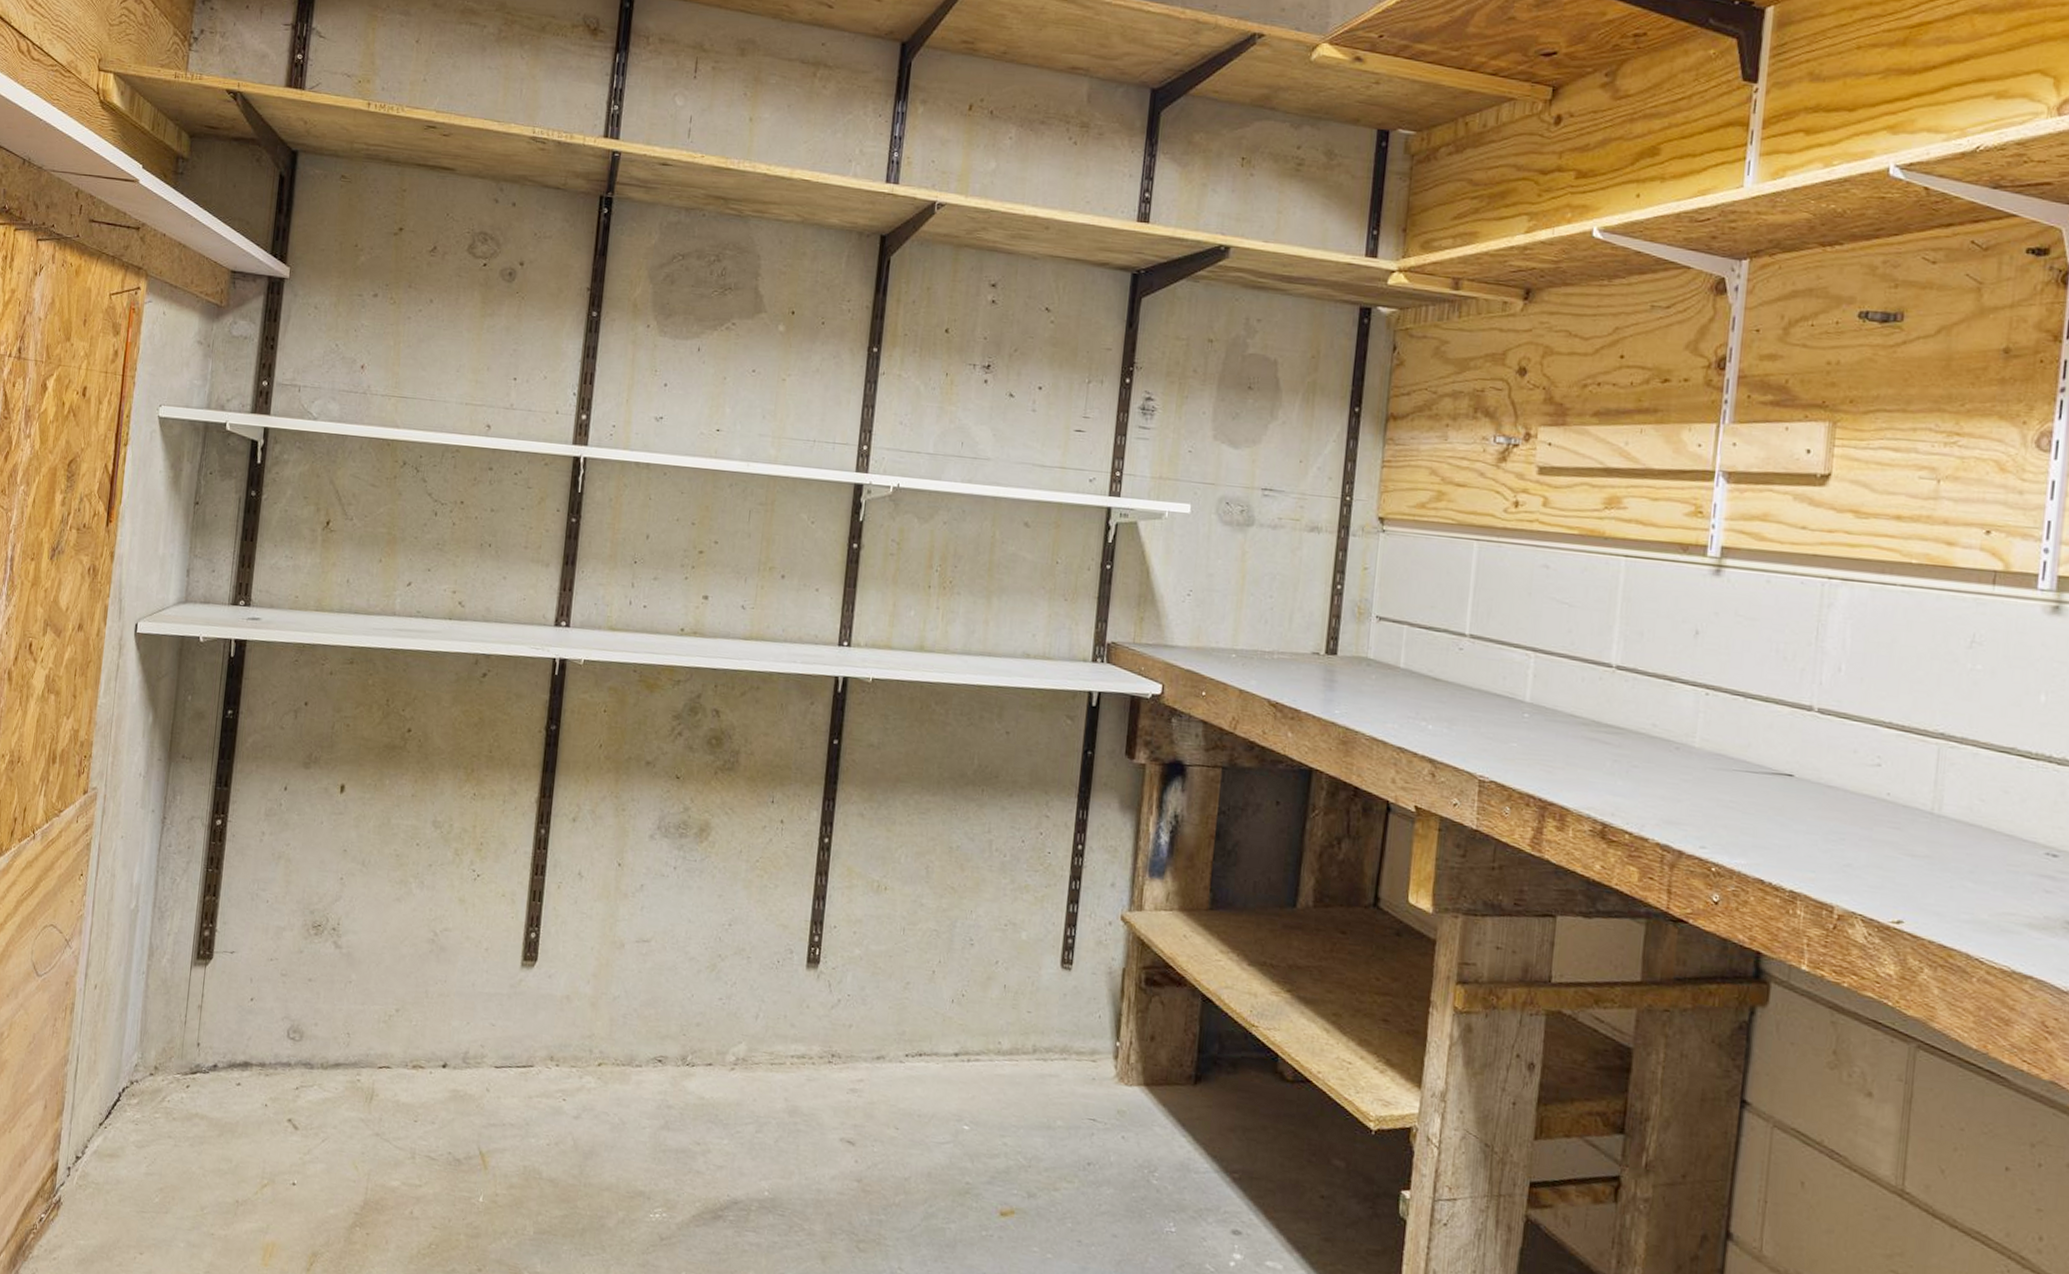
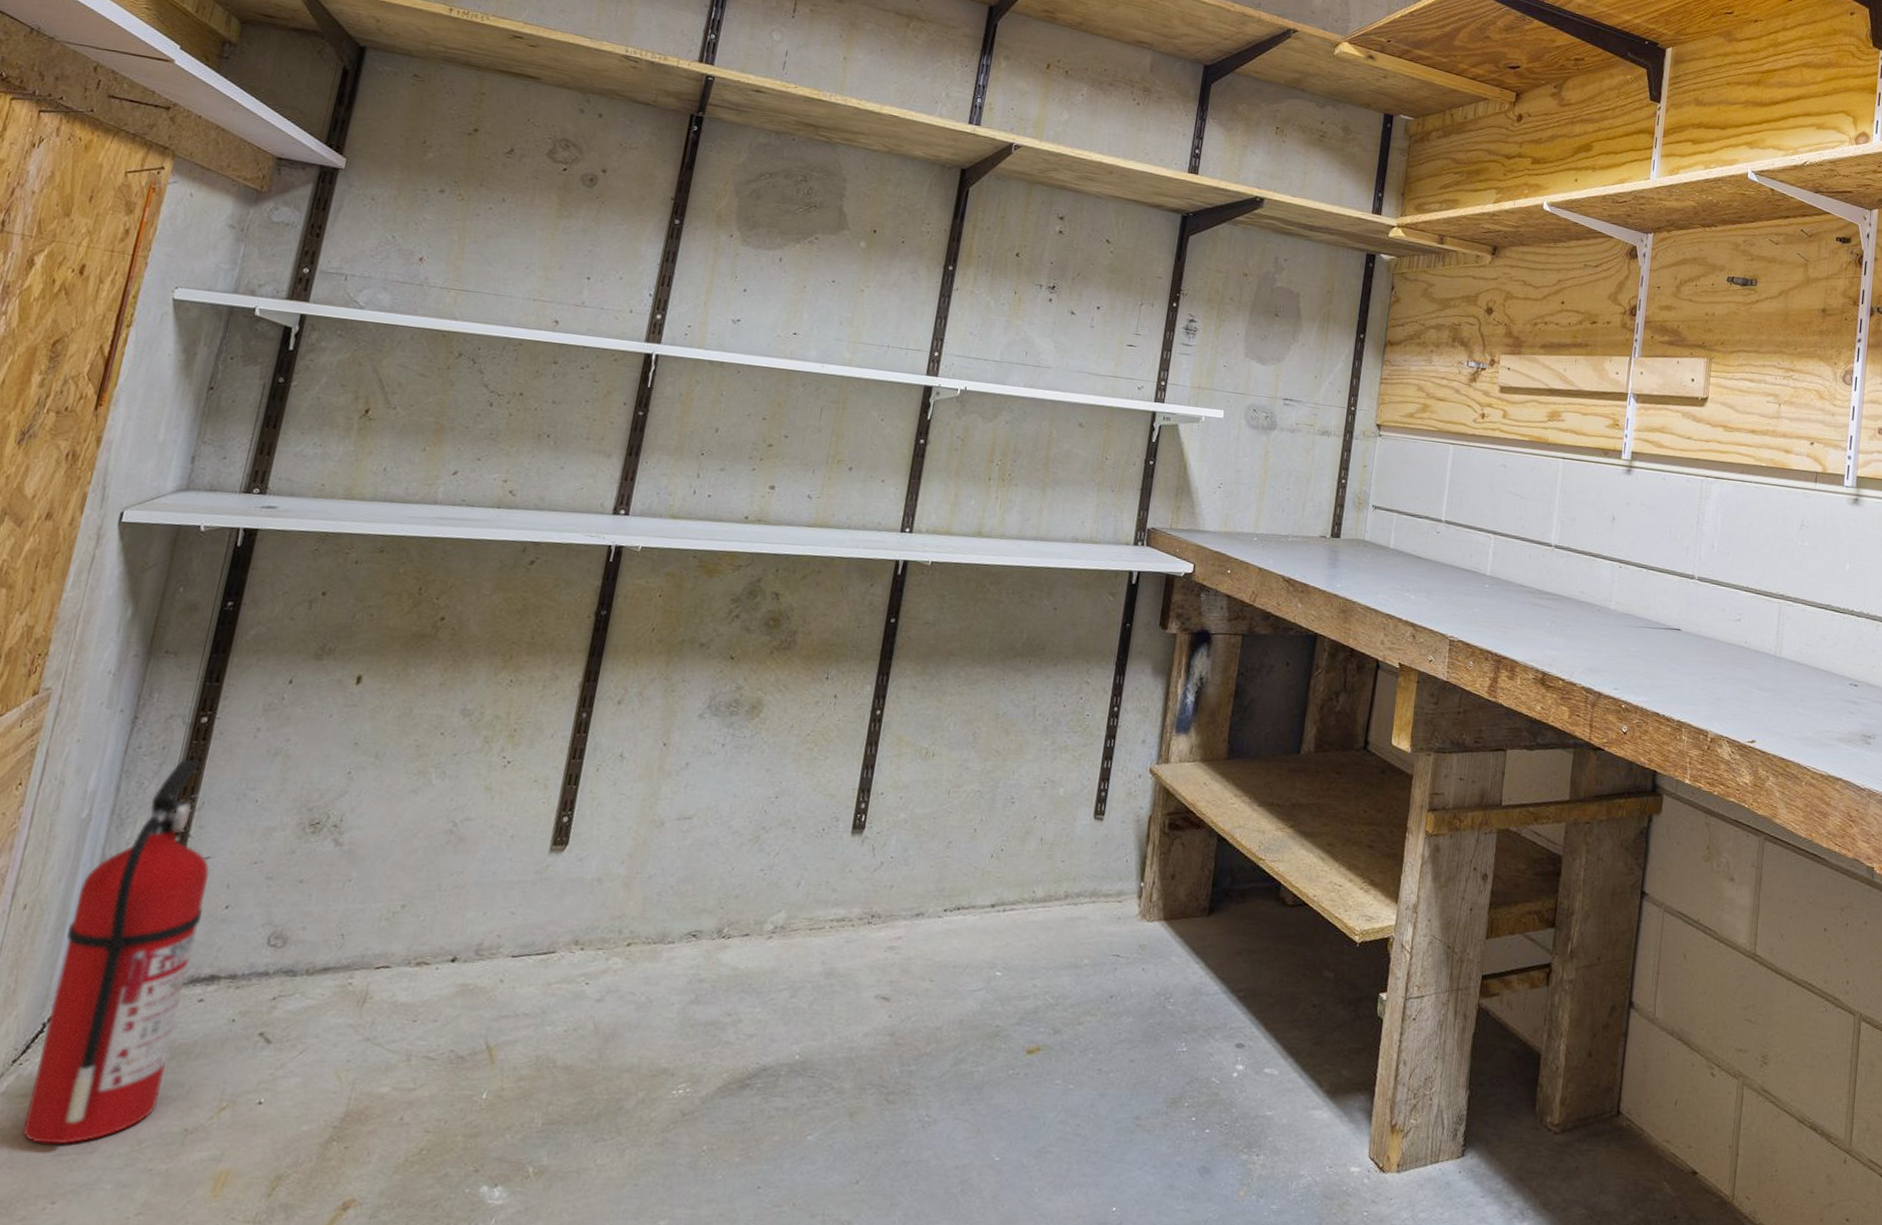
fire extinguisher: none [112,859,235,1204] -> present [22,759,209,1145]

